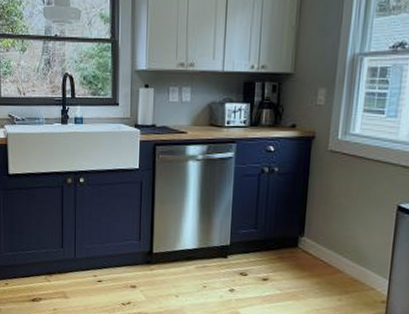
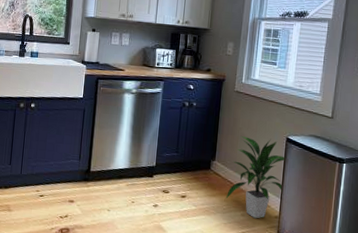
indoor plant: none [318,206,397,304] -> present [225,136,287,219]

